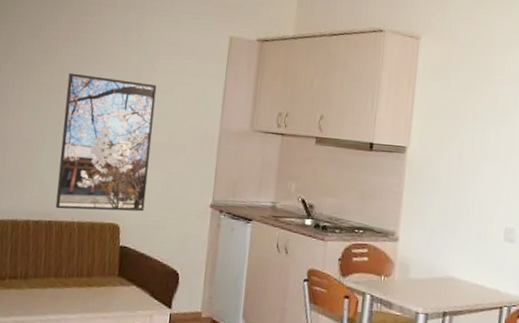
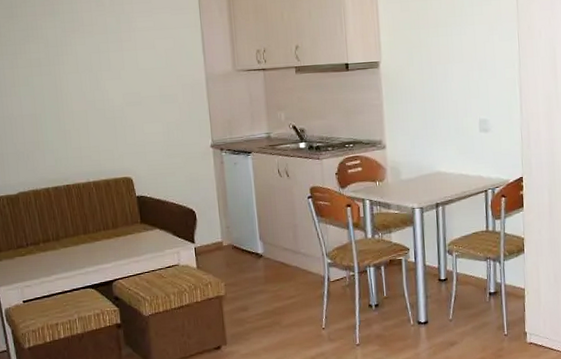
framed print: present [55,72,157,212] -> none [53,43,151,173]

